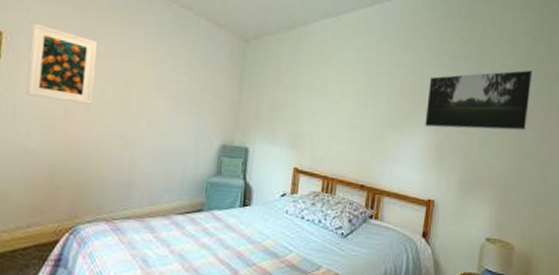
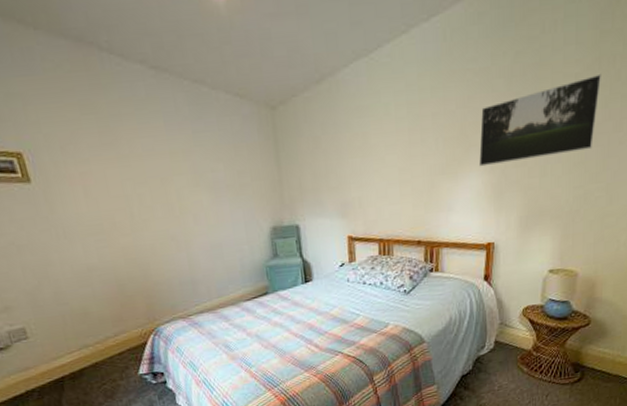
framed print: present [26,22,98,104] -> none [47,135,135,215]

